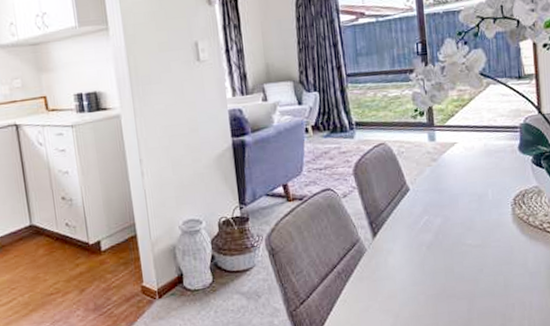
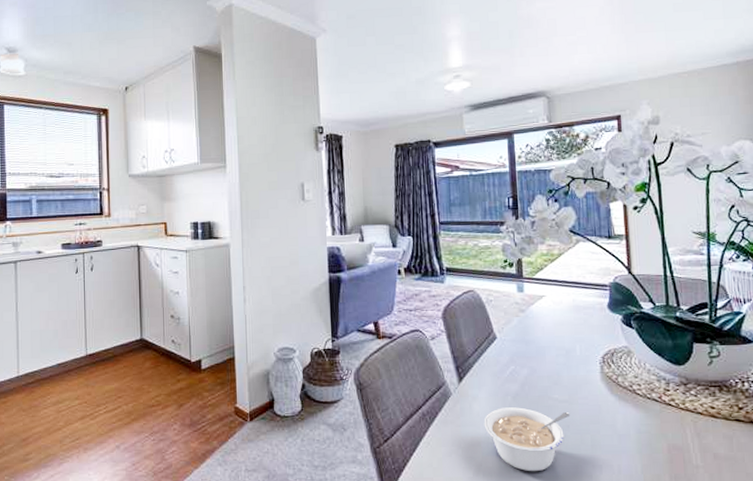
legume: none [399,256,484,318] -> present [484,407,570,472]

